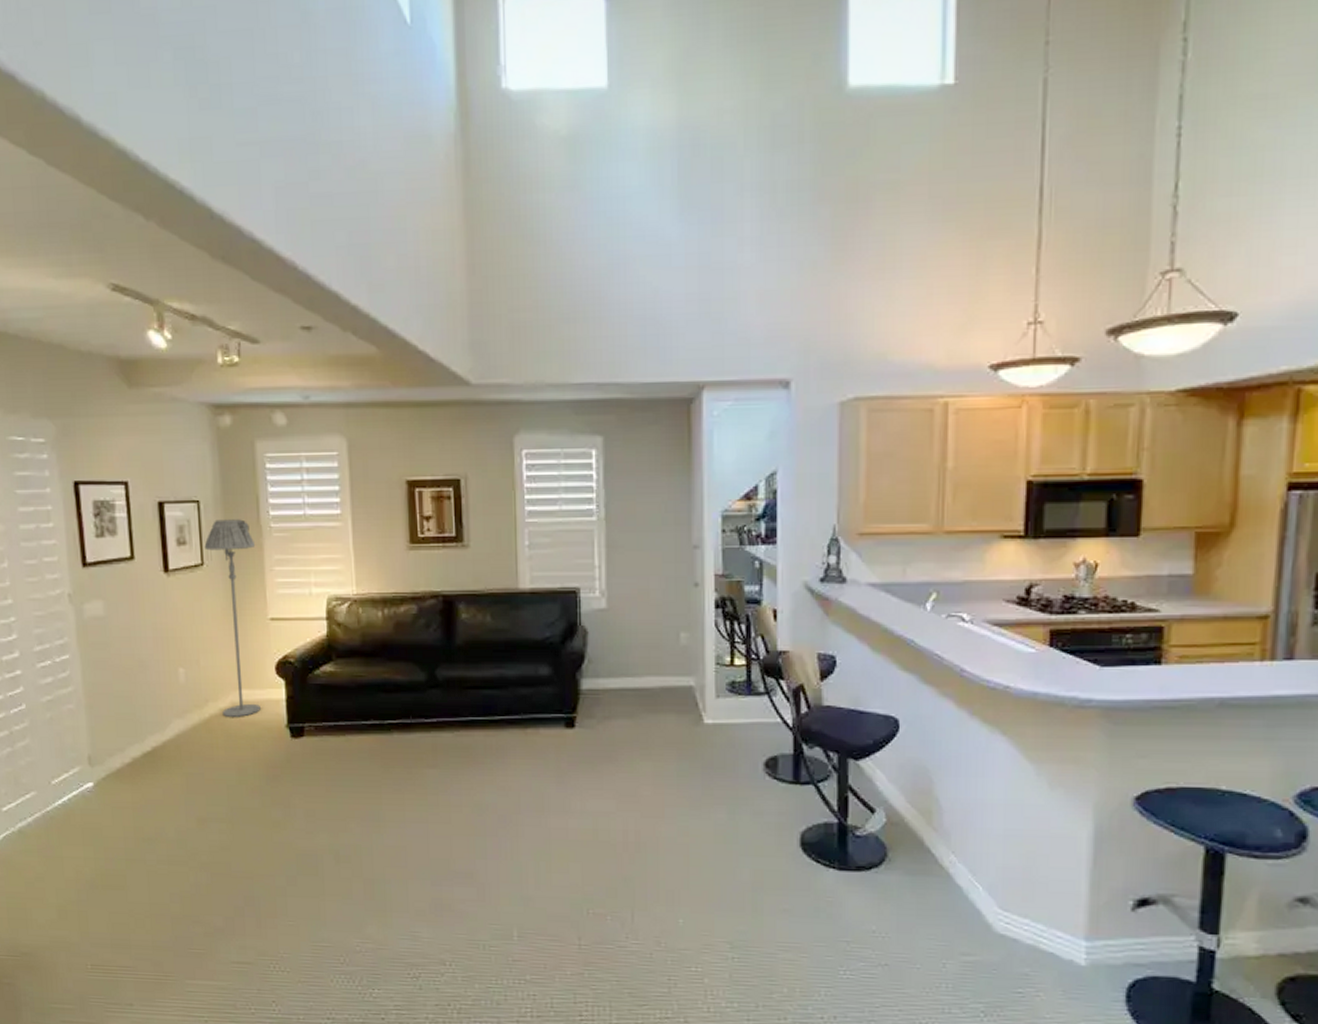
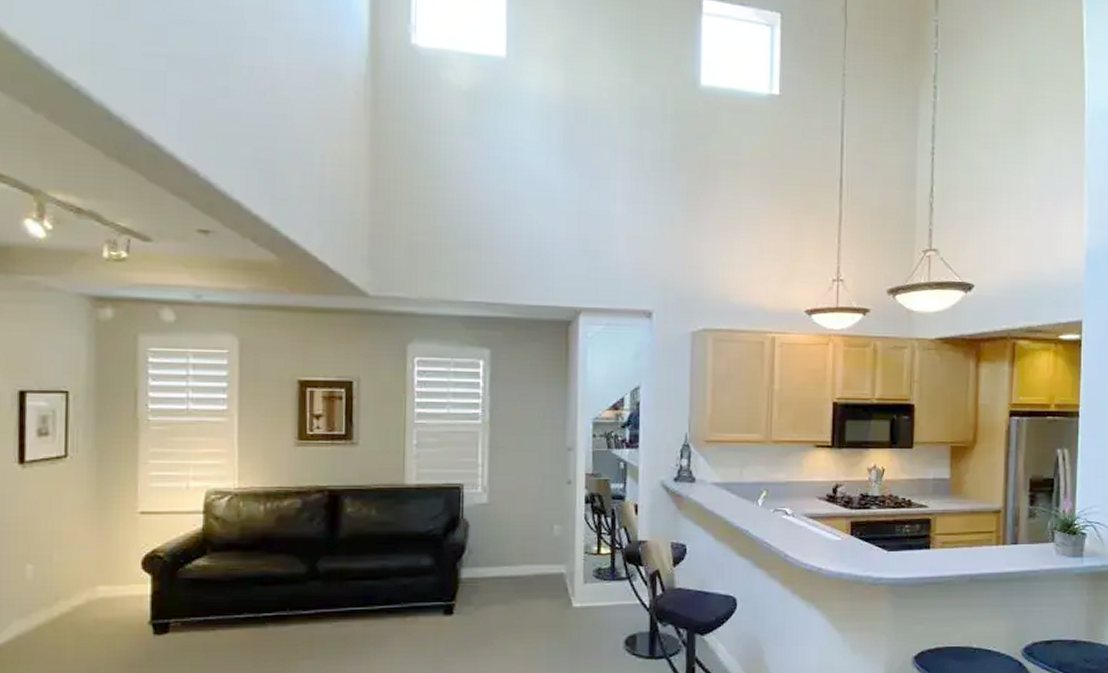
floor lamp: present [204,519,261,717] -> none [70,411,130,615]

